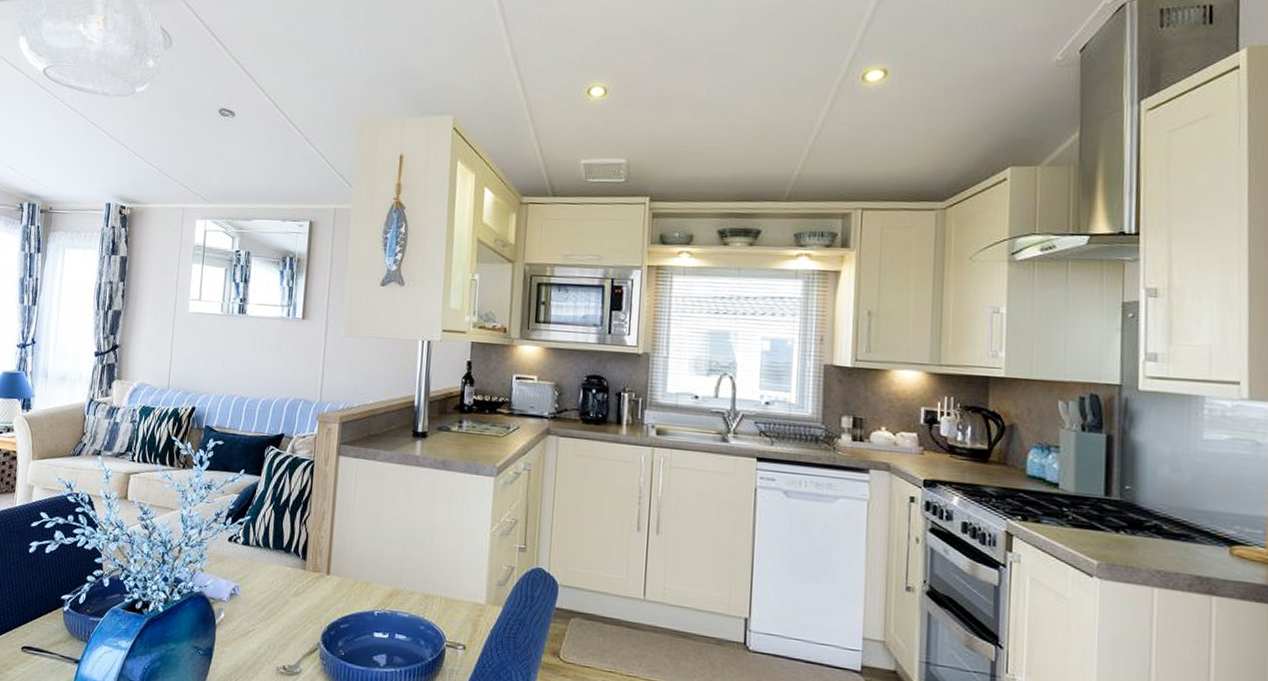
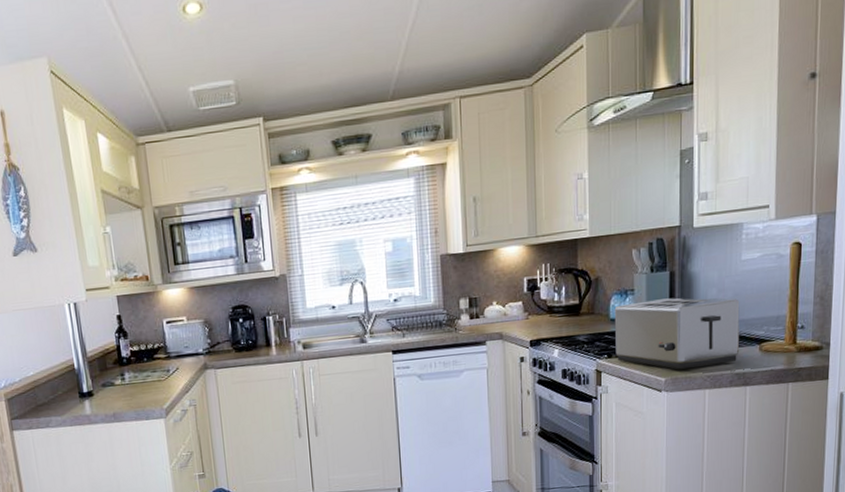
toaster: none [1032,461,1202,561] -> present [614,298,740,370]

